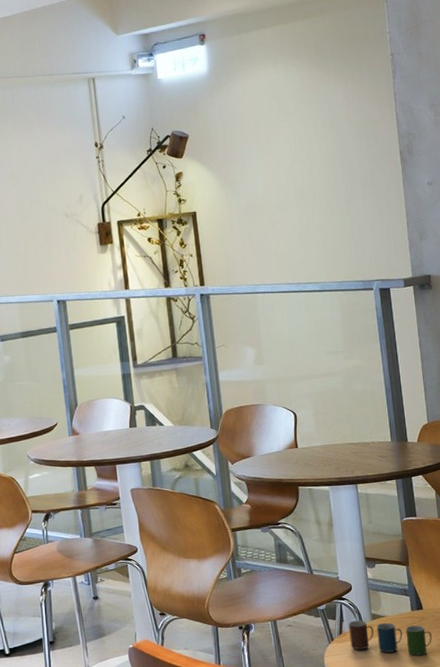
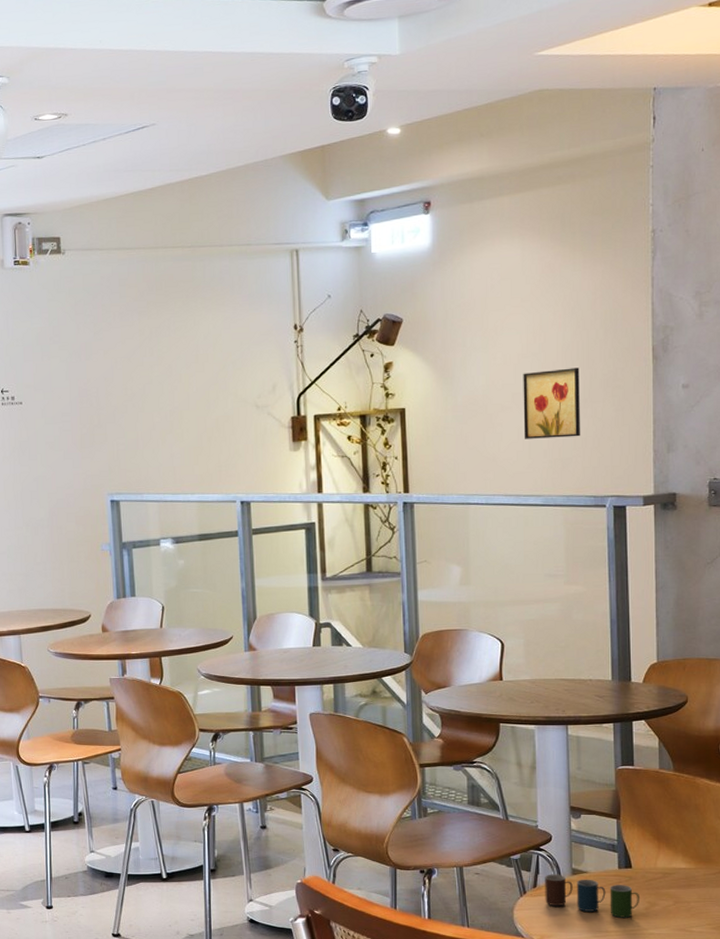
wall art: none [294,171,347,234] -> present [523,367,581,439]

